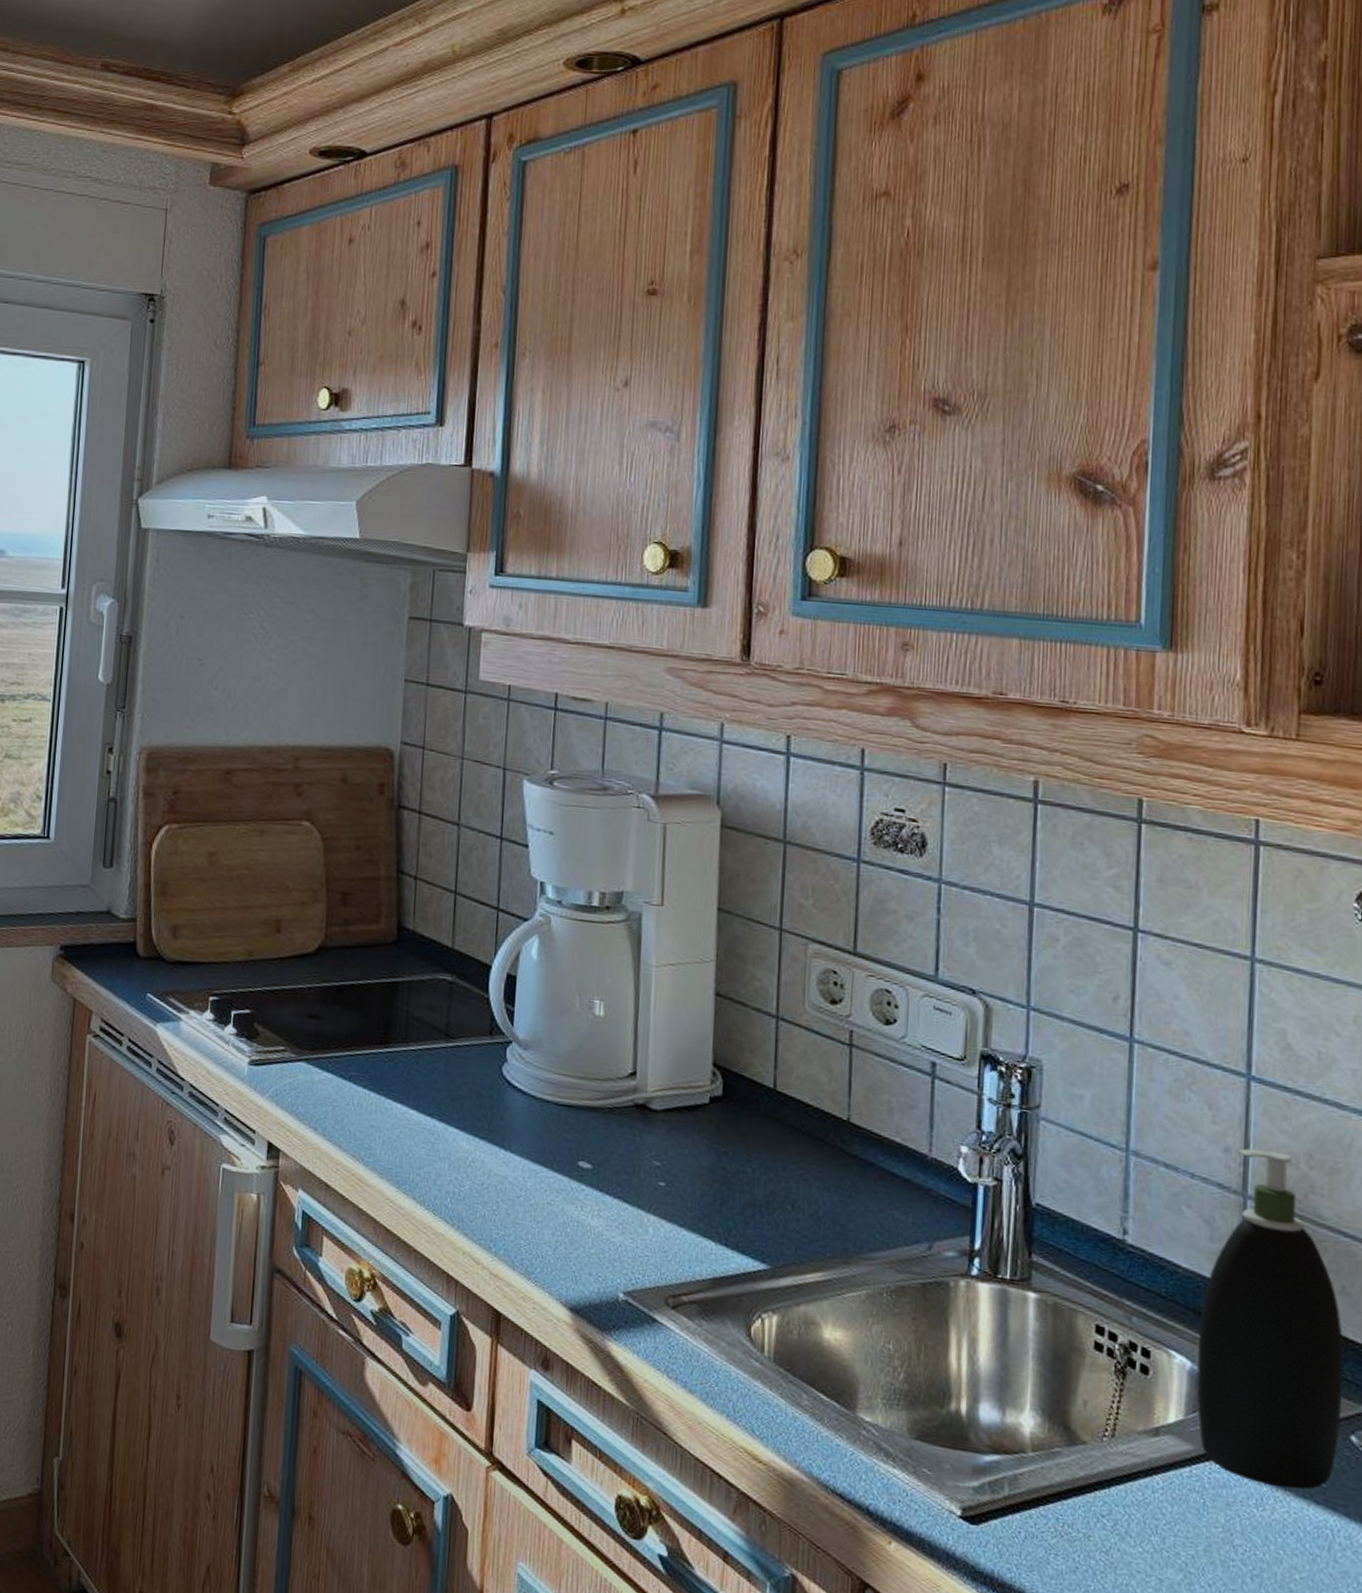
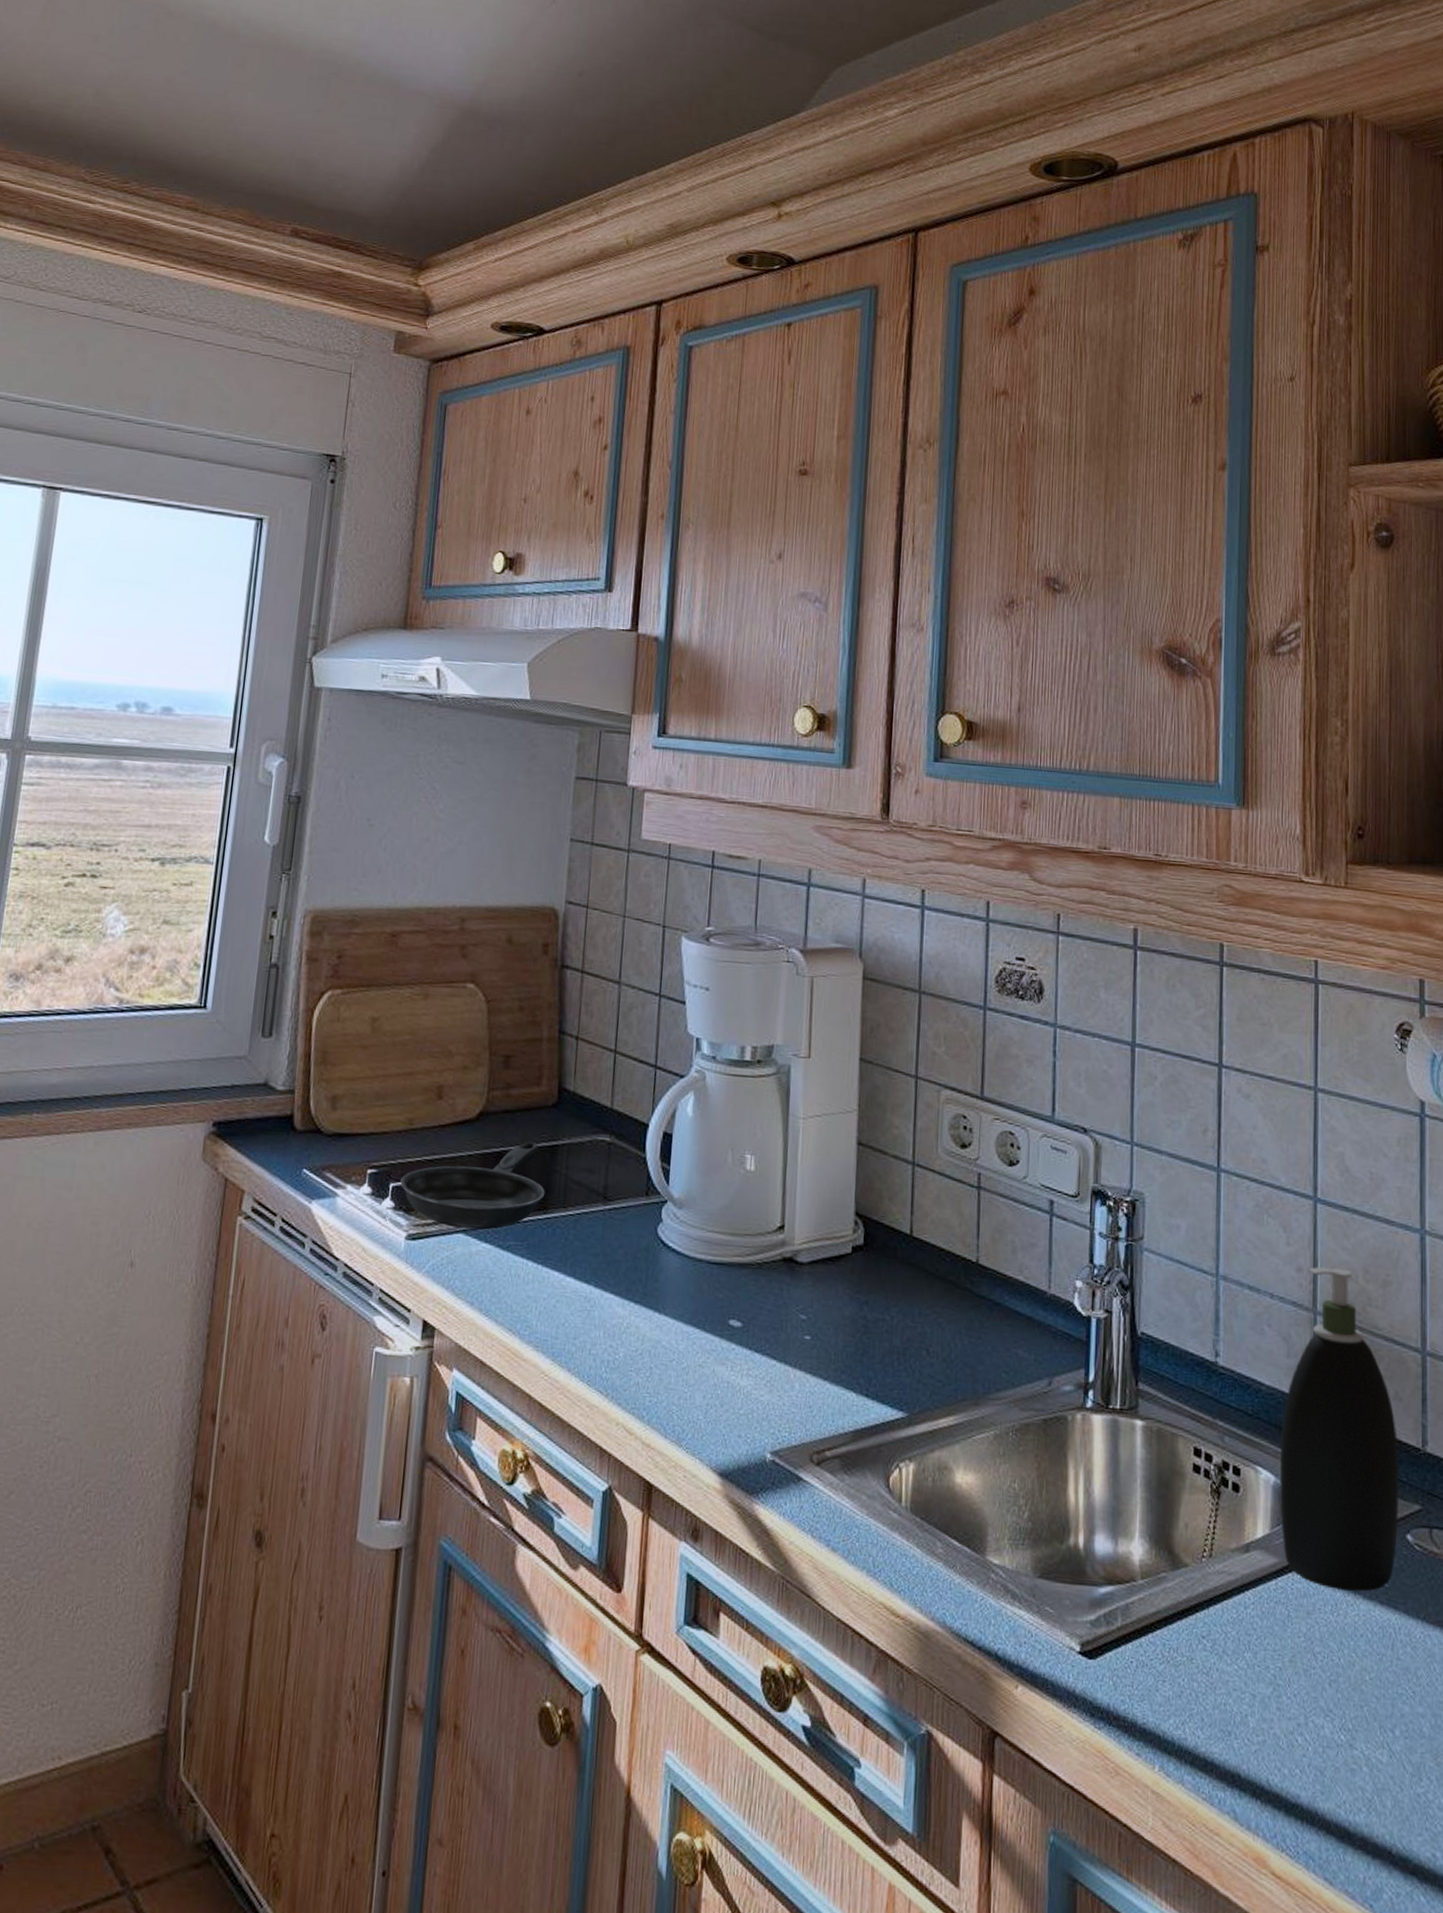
frying pan: none [242,977,386,1060] -> present [400,1141,545,1230]

